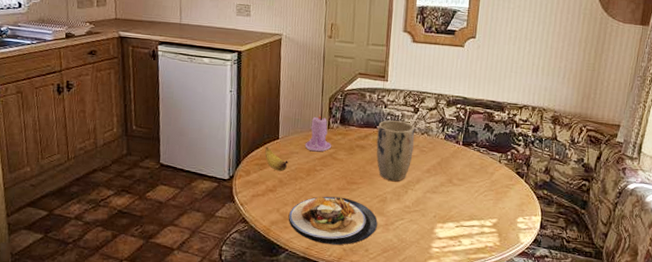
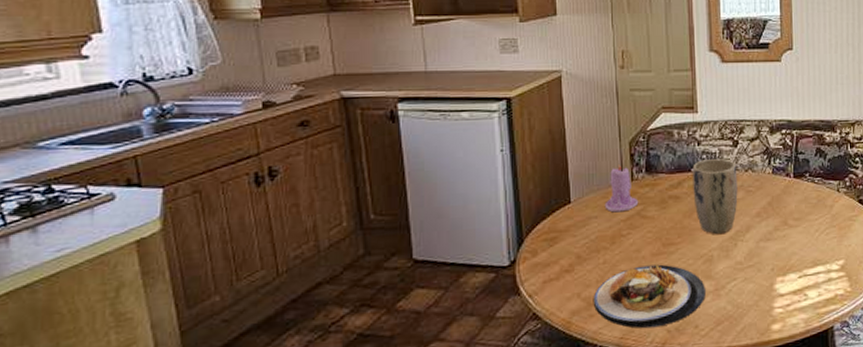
banana: present [265,147,288,172] -> none [554,215,586,245]

